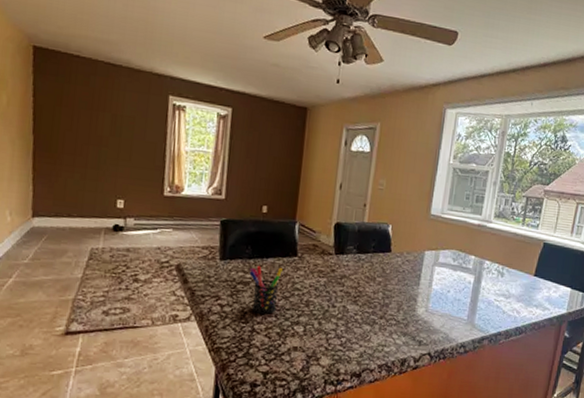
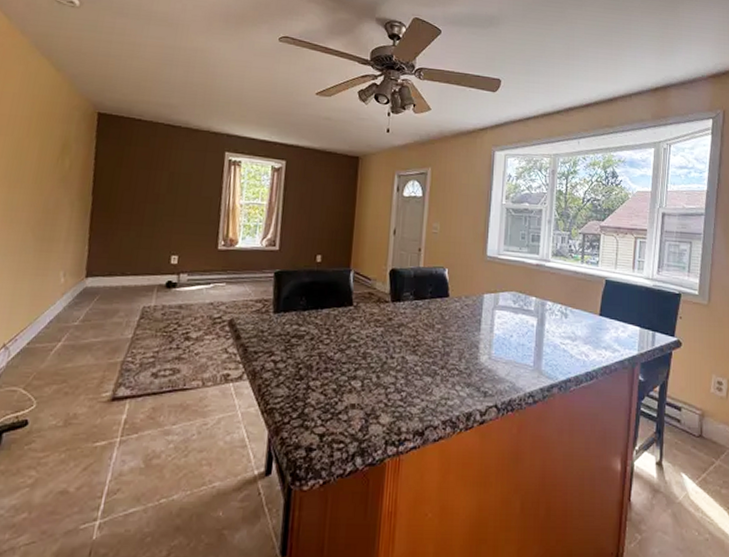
pen holder: present [249,265,283,314] -> none [304,316,338,369]

